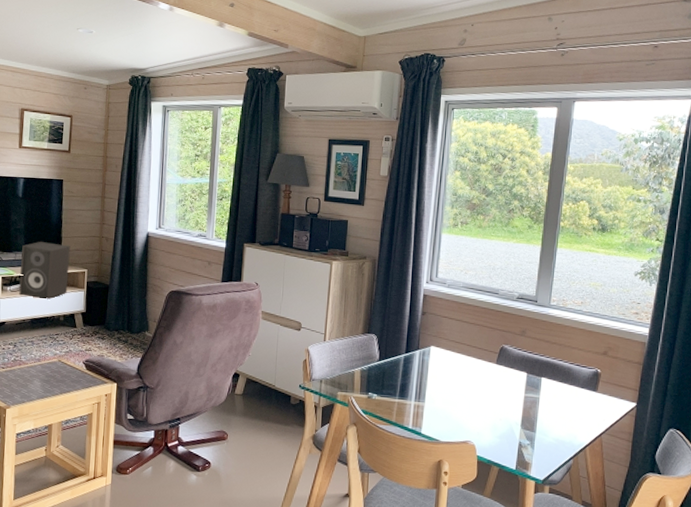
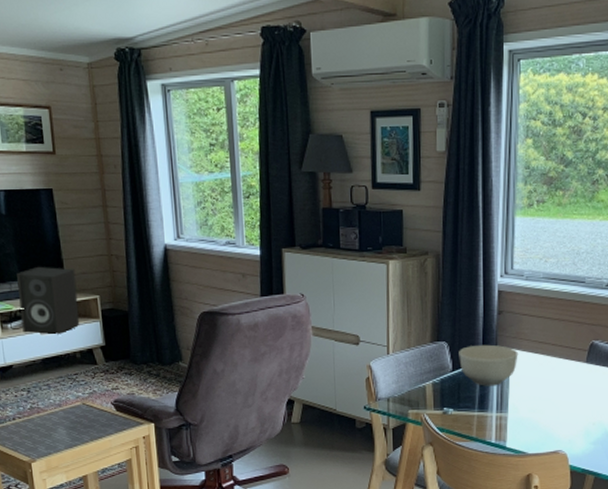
bowl: none [385,339,438,377] -> present [459,344,519,386]

